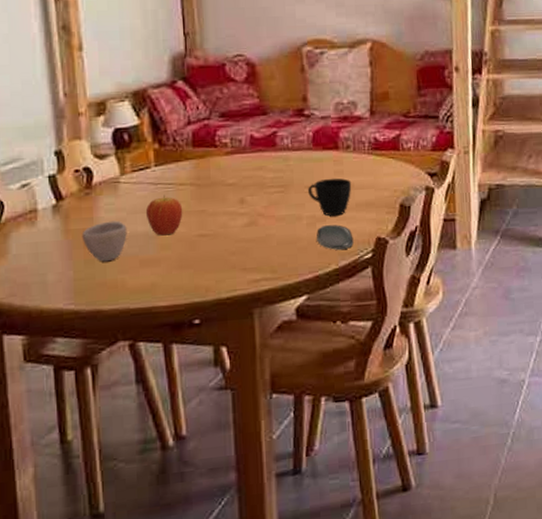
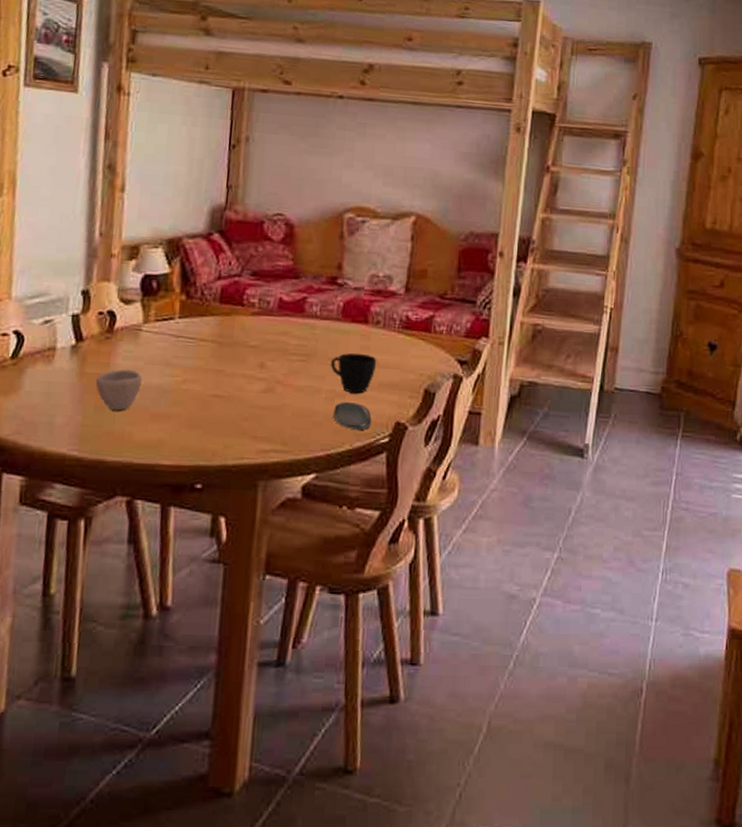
fruit: present [145,194,183,236] -> none [162,348,201,392]

